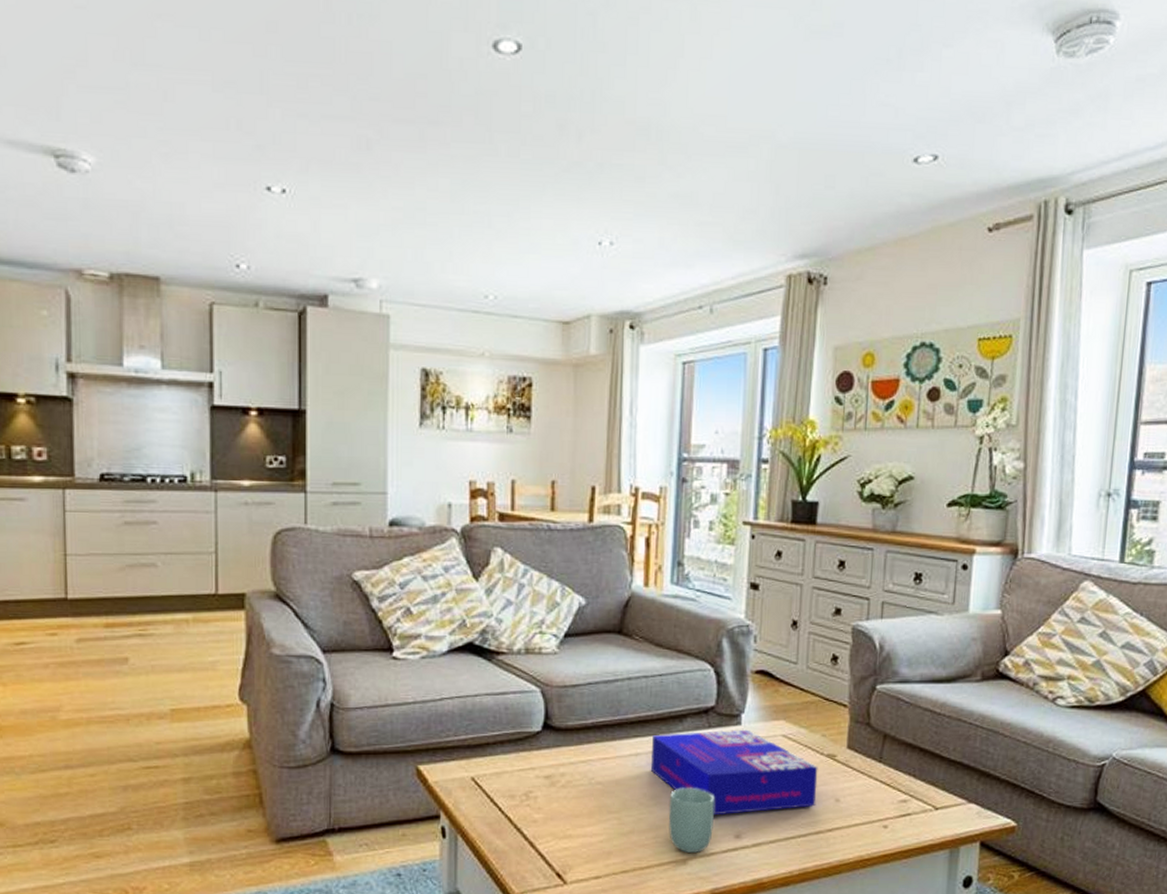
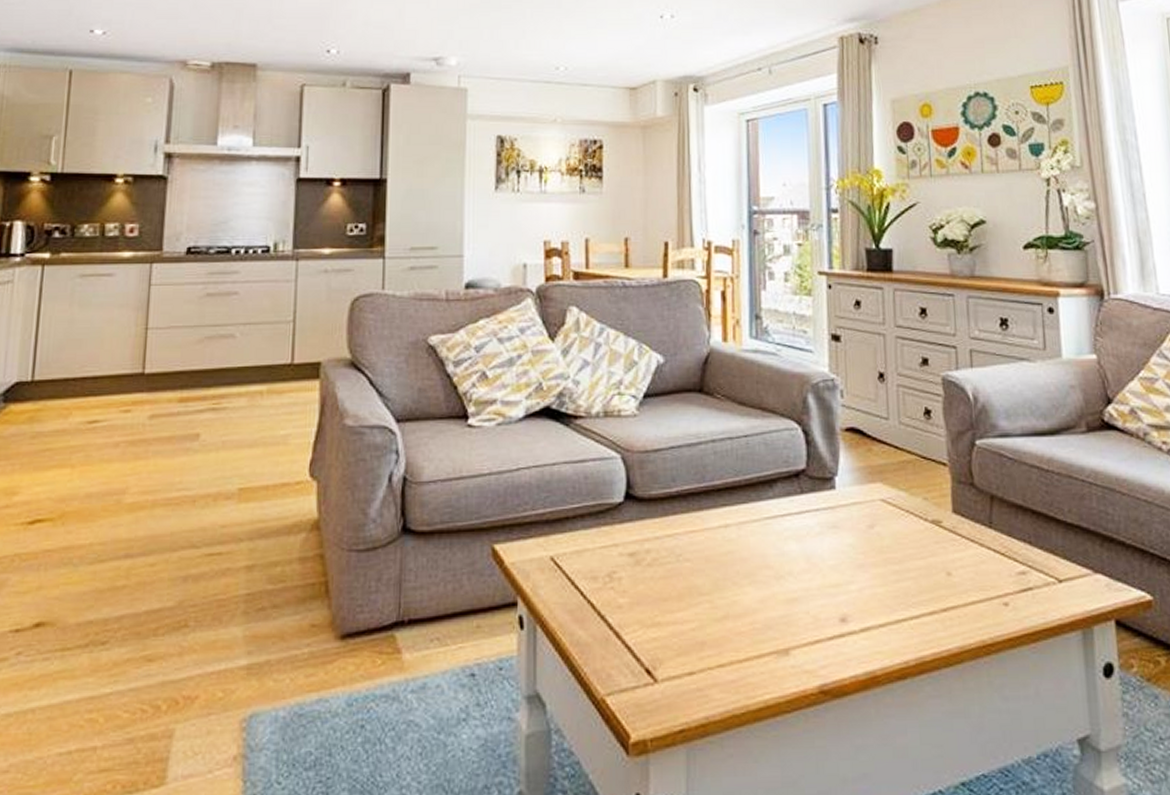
board game: present [650,729,818,816] -> none [741,494,926,595]
cup: present [668,787,715,854] -> none [764,563,816,642]

